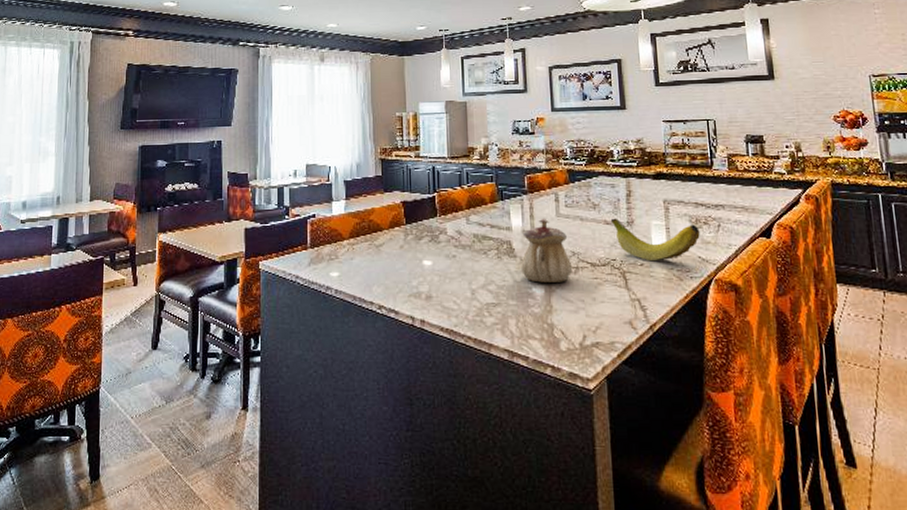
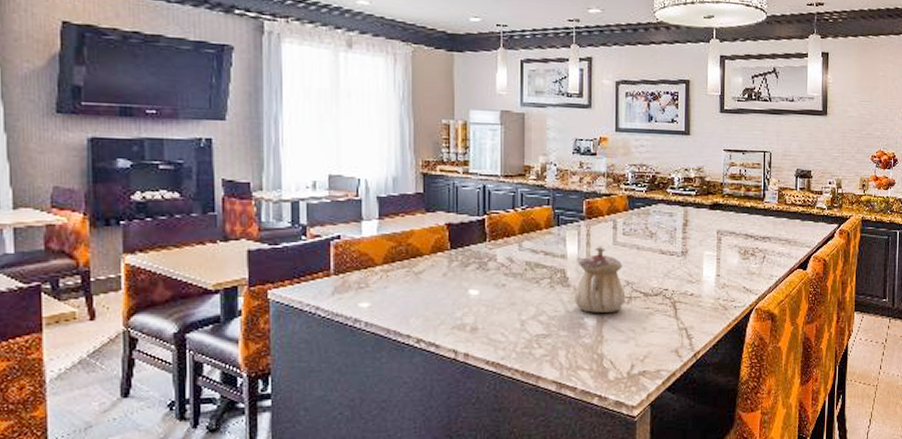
fruit: present [610,218,700,262] -> none [665,247,747,292]

